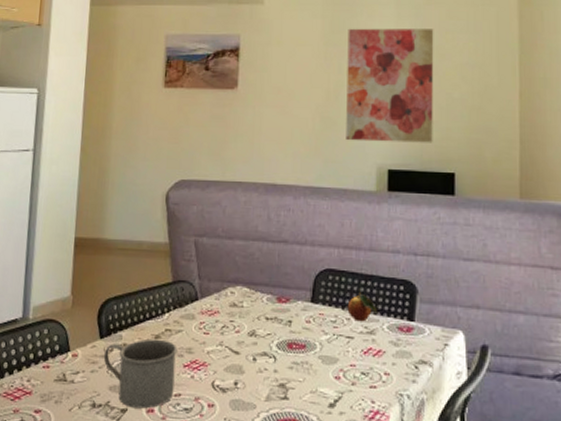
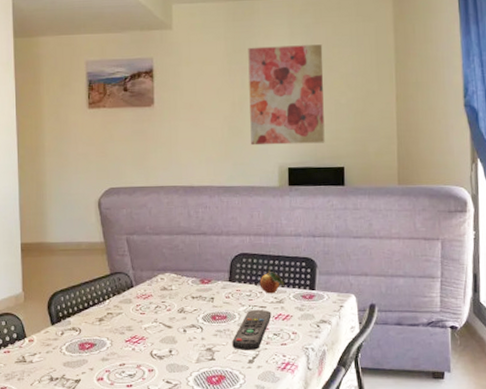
mug: present [103,338,178,409] -> none [56,321,119,378]
remote control: none [310,339,360,391] -> present [232,309,272,350]

